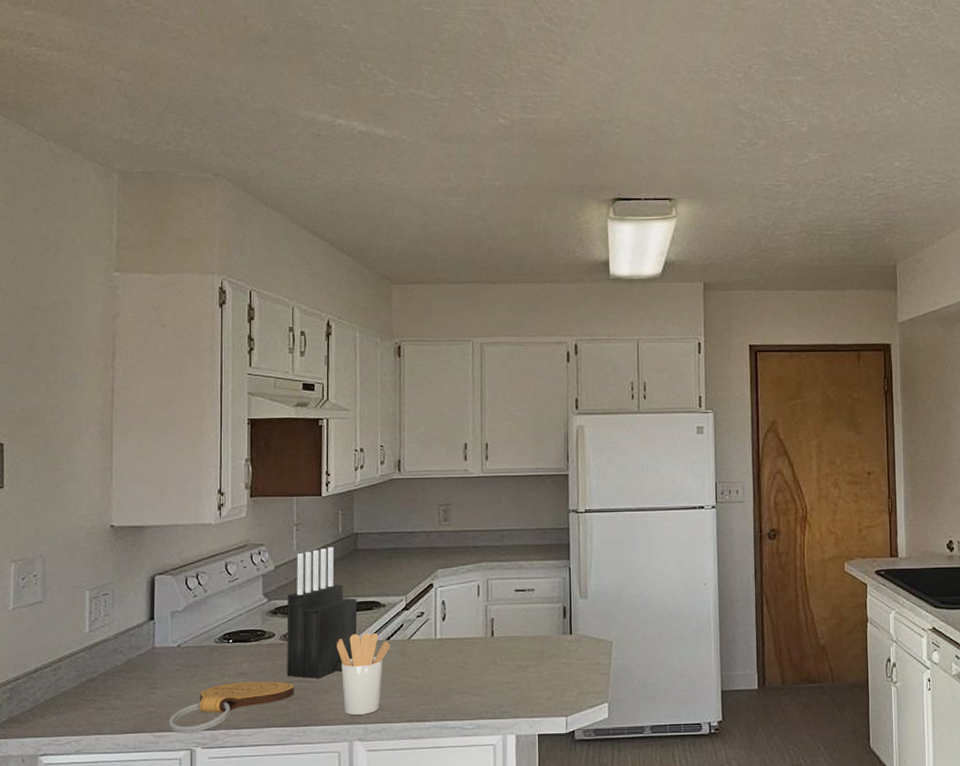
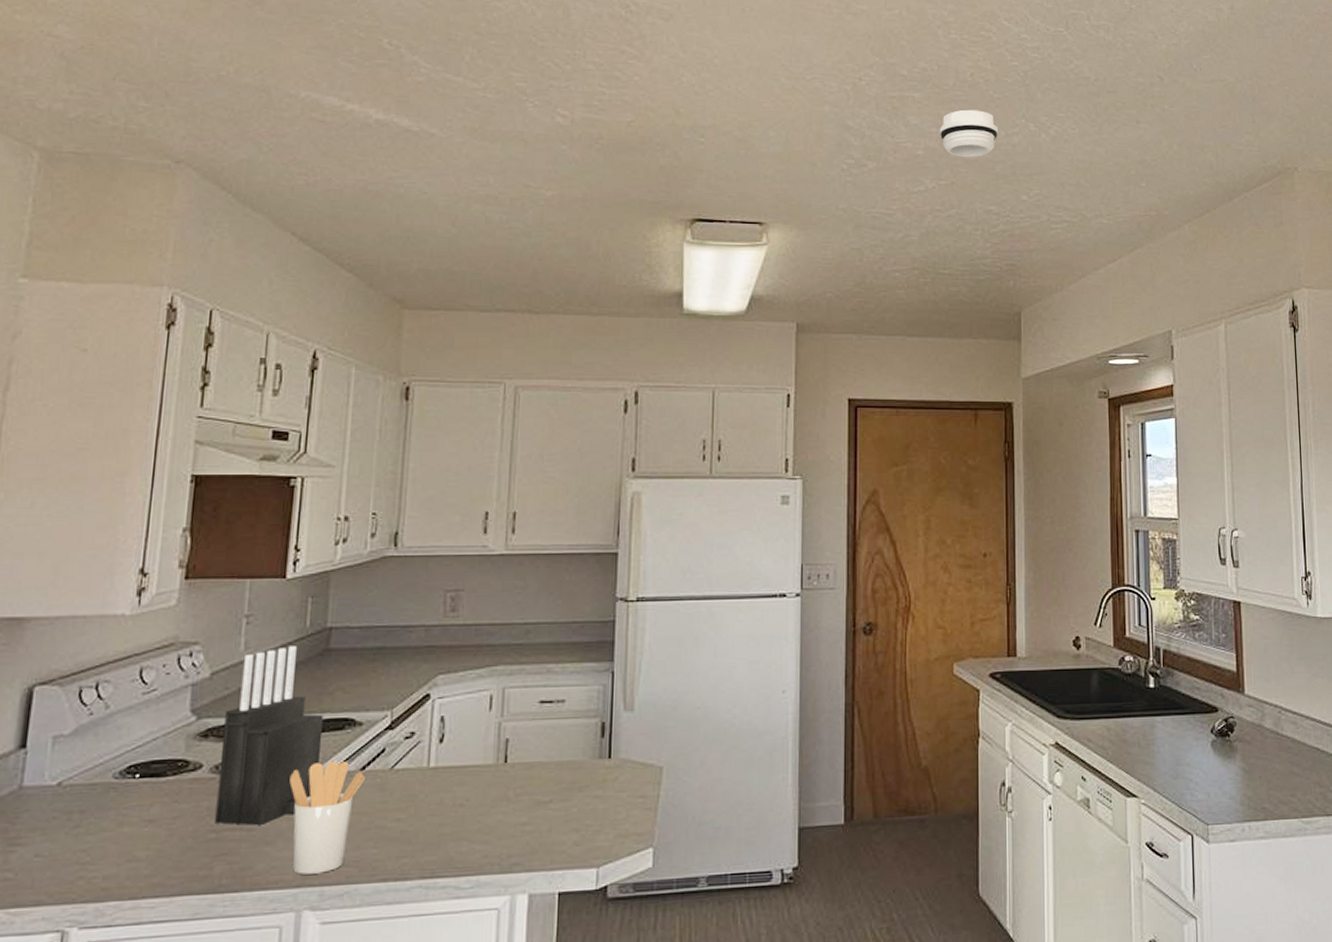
cutting board: present [168,681,294,734] -> none [32,830,224,909]
smoke detector: none [820,88,873,132] -> present [939,109,999,158]

